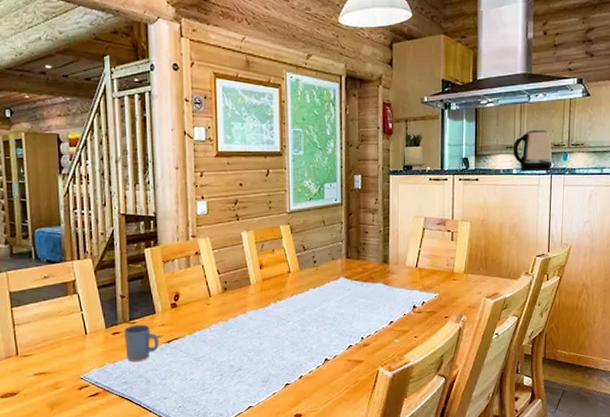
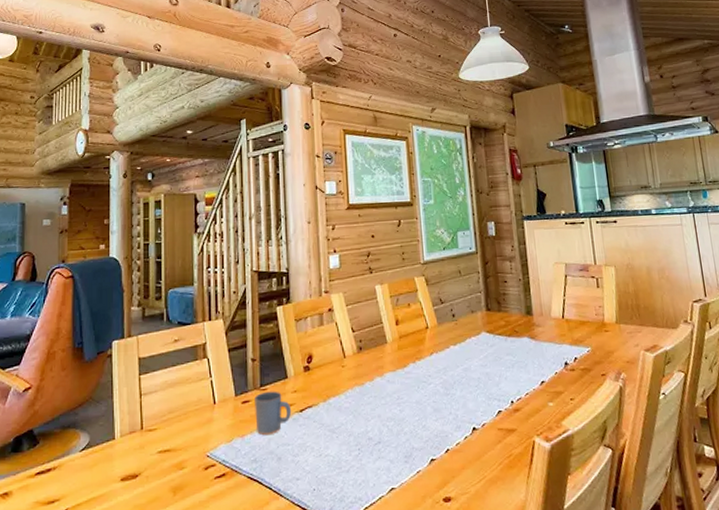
planter: present [402,133,425,167] -> none [535,177,559,211]
kettle: present [512,129,553,172] -> none [647,168,693,212]

